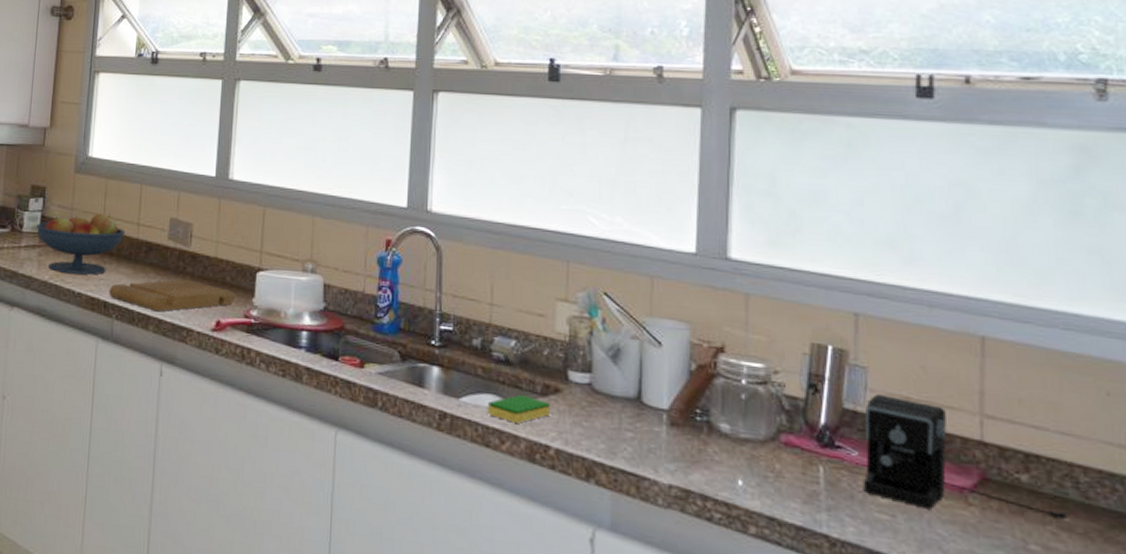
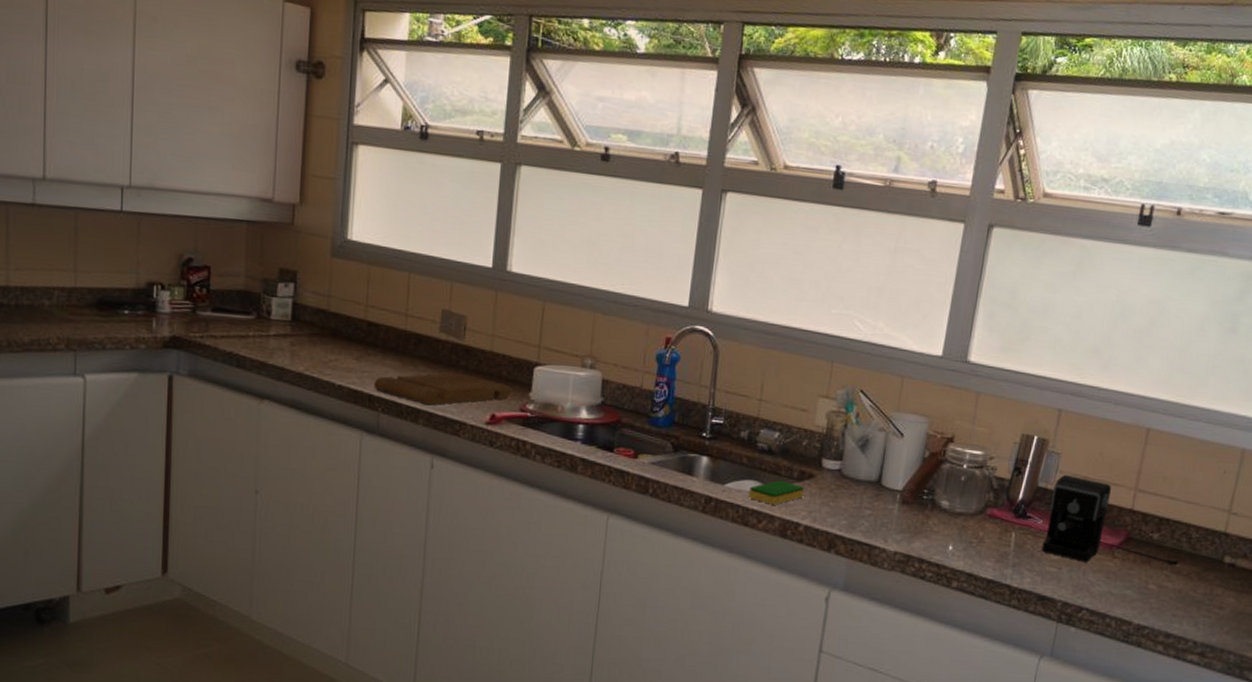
fruit bowl: present [35,213,126,275] -> none [286,301,392,367]

